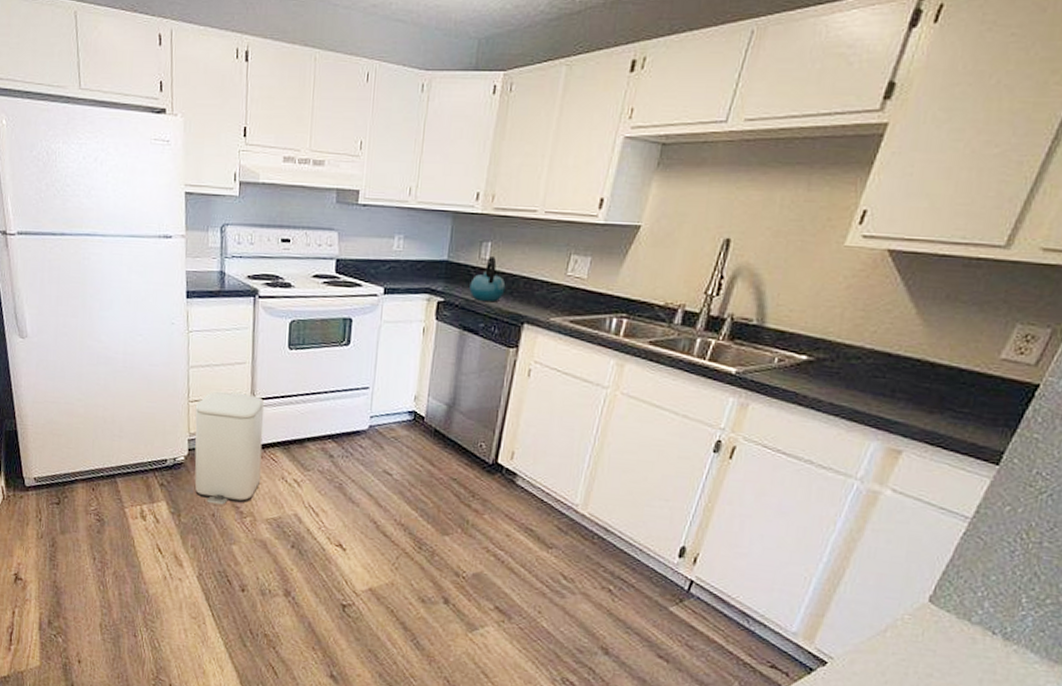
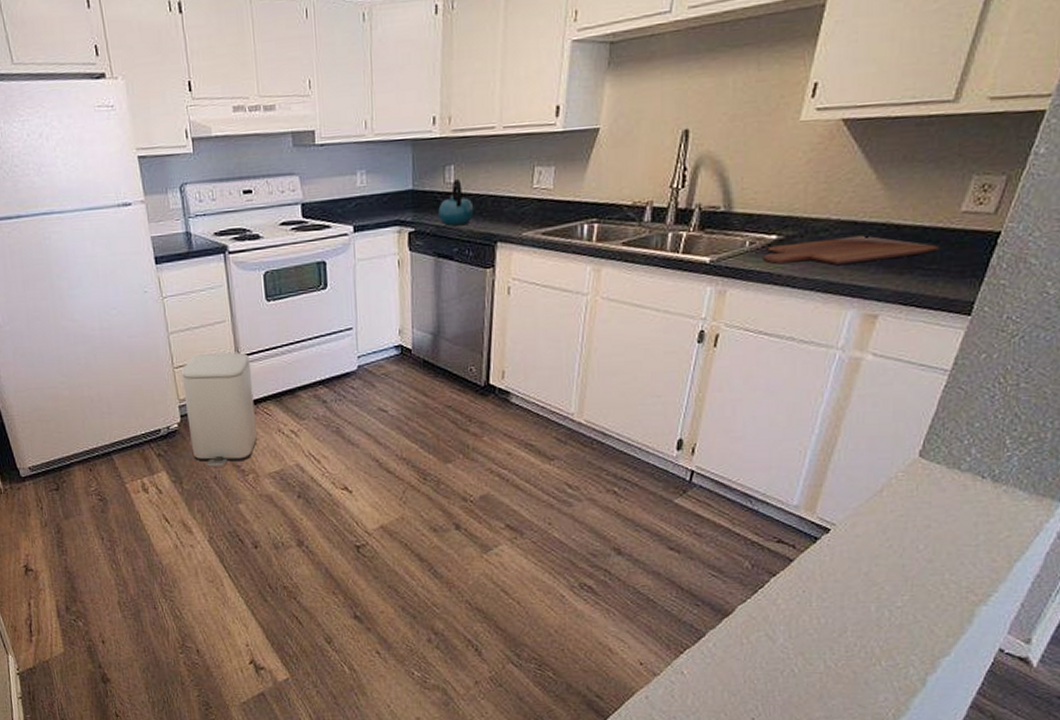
cutting board: none [789,366,975,397] -> present [762,235,940,266]

